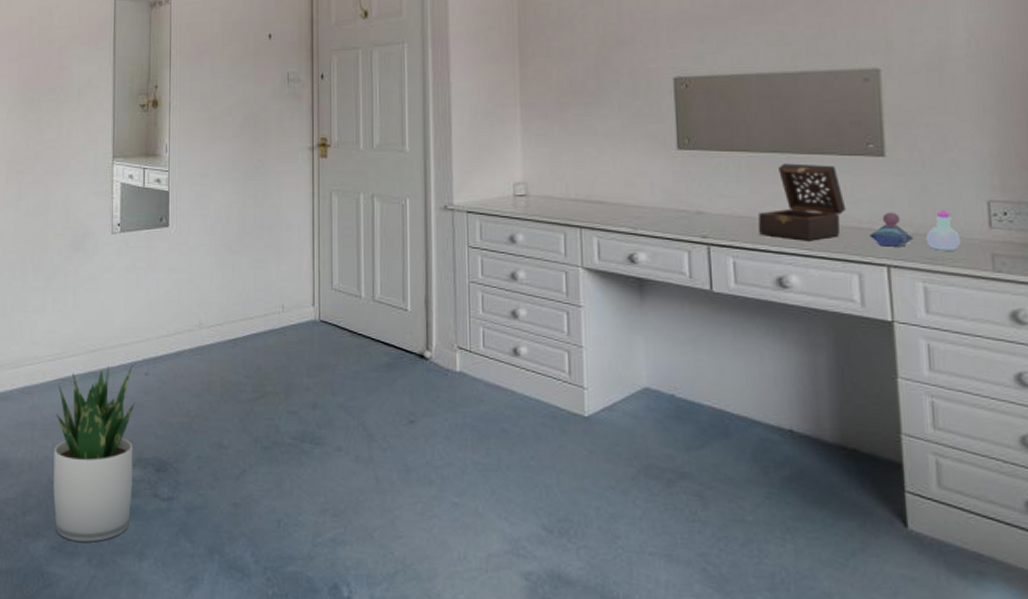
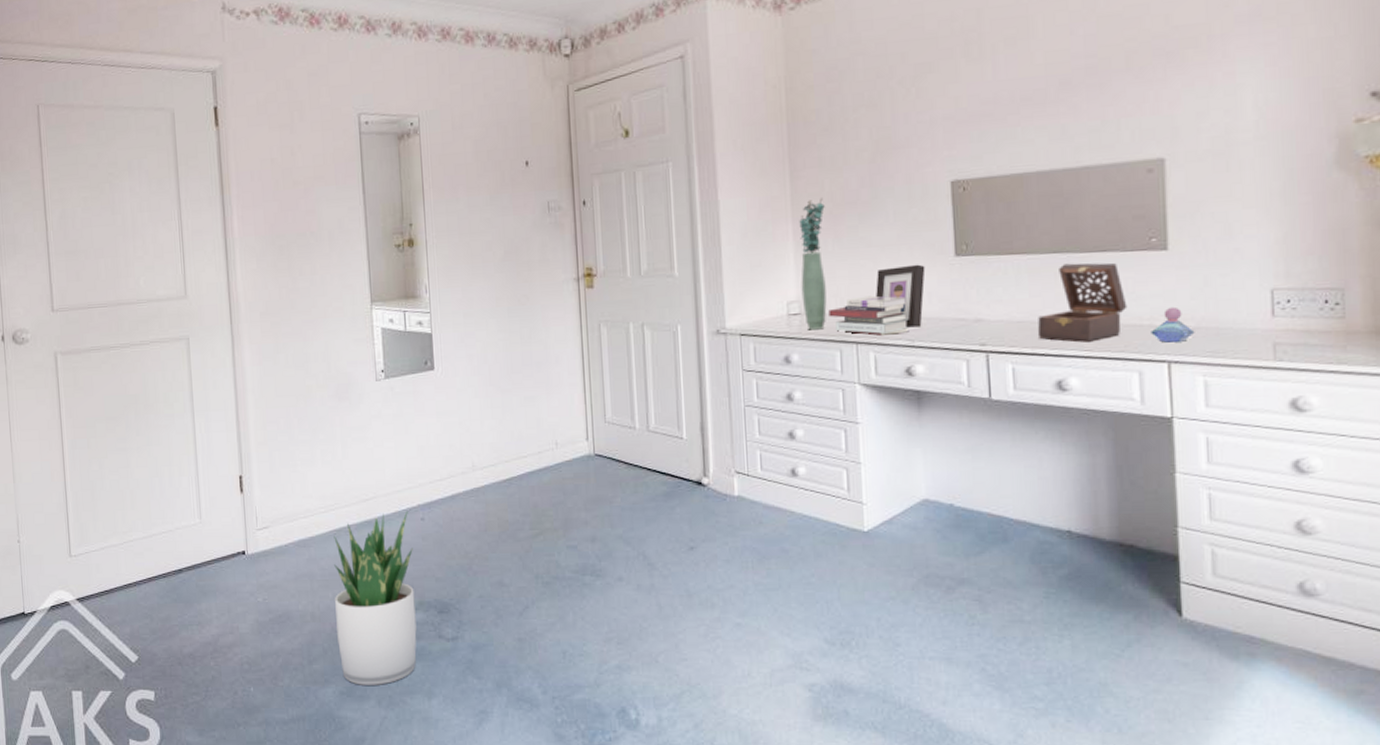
vase: none [527,86,552,212] -> present [799,198,827,330]
books: none [554,182,631,223] -> present [828,295,908,337]
picture frame: none [600,155,649,216] -> present [876,264,926,328]
perfume: present [925,210,962,251] -> none [1207,302,1244,343]

